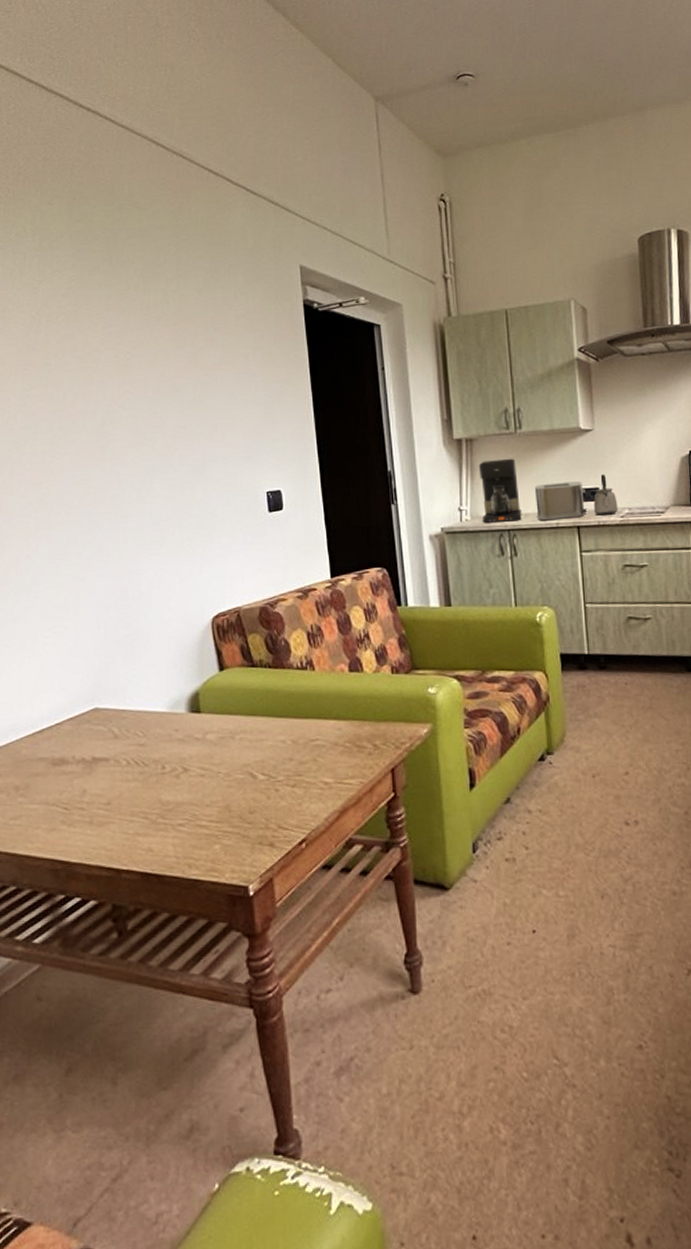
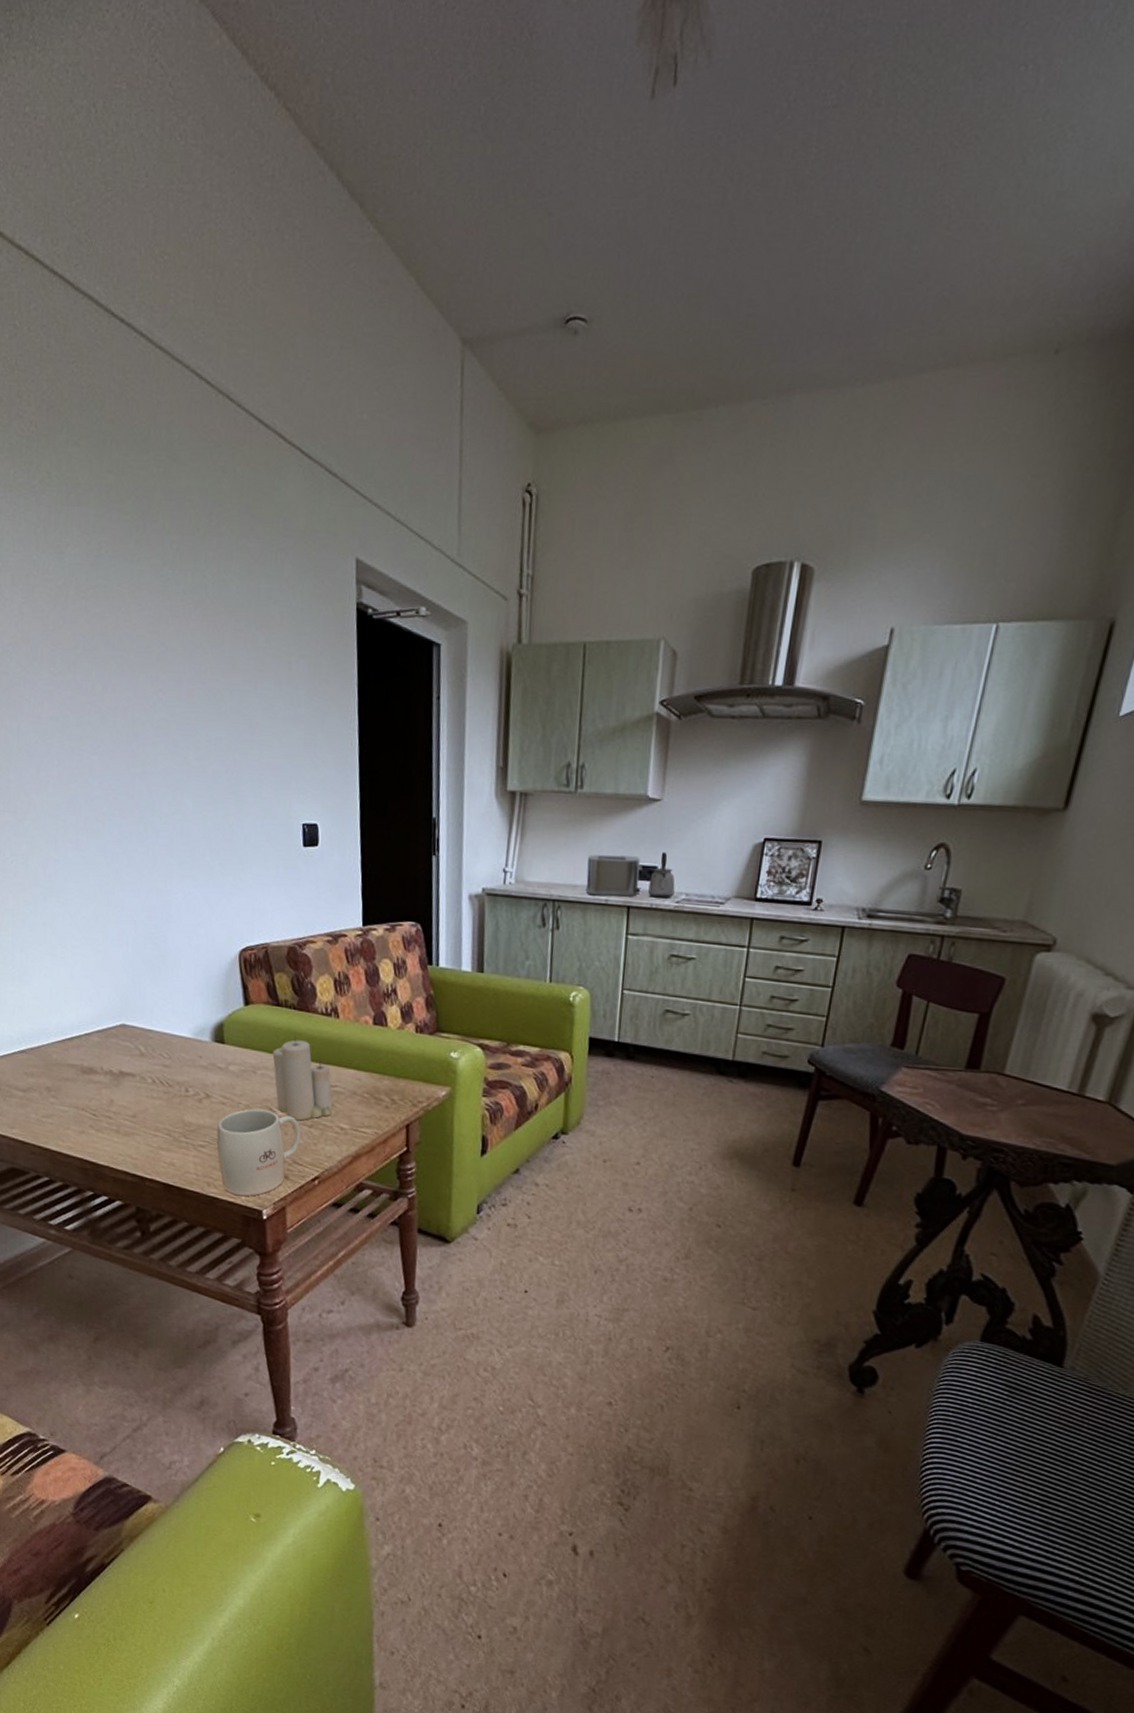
mug: none [196,775,285,874] -> present [216,1108,302,1197]
candle: none [250,694,315,782] -> present [272,1036,333,1121]
coffee maker: present [478,458,522,524] -> none [527,820,571,892]

